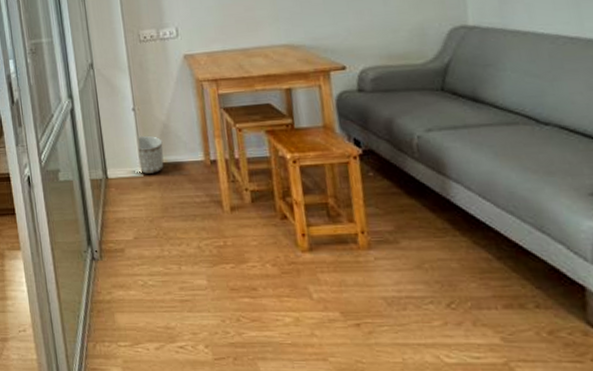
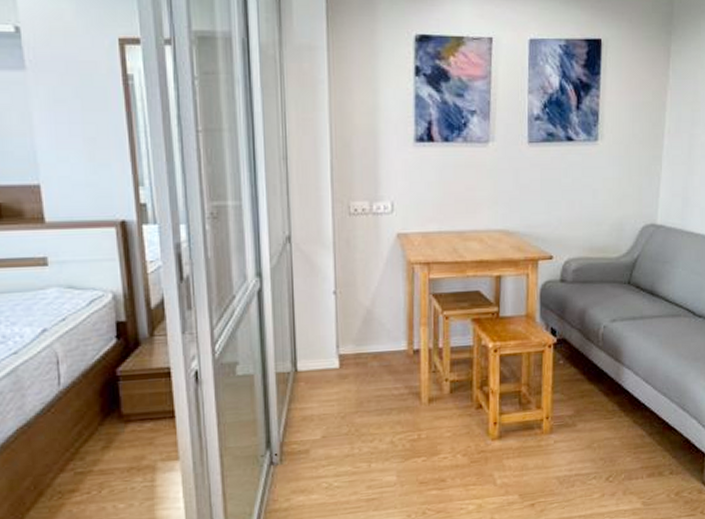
planter: present [138,135,164,174] -> none [335,322,364,366]

